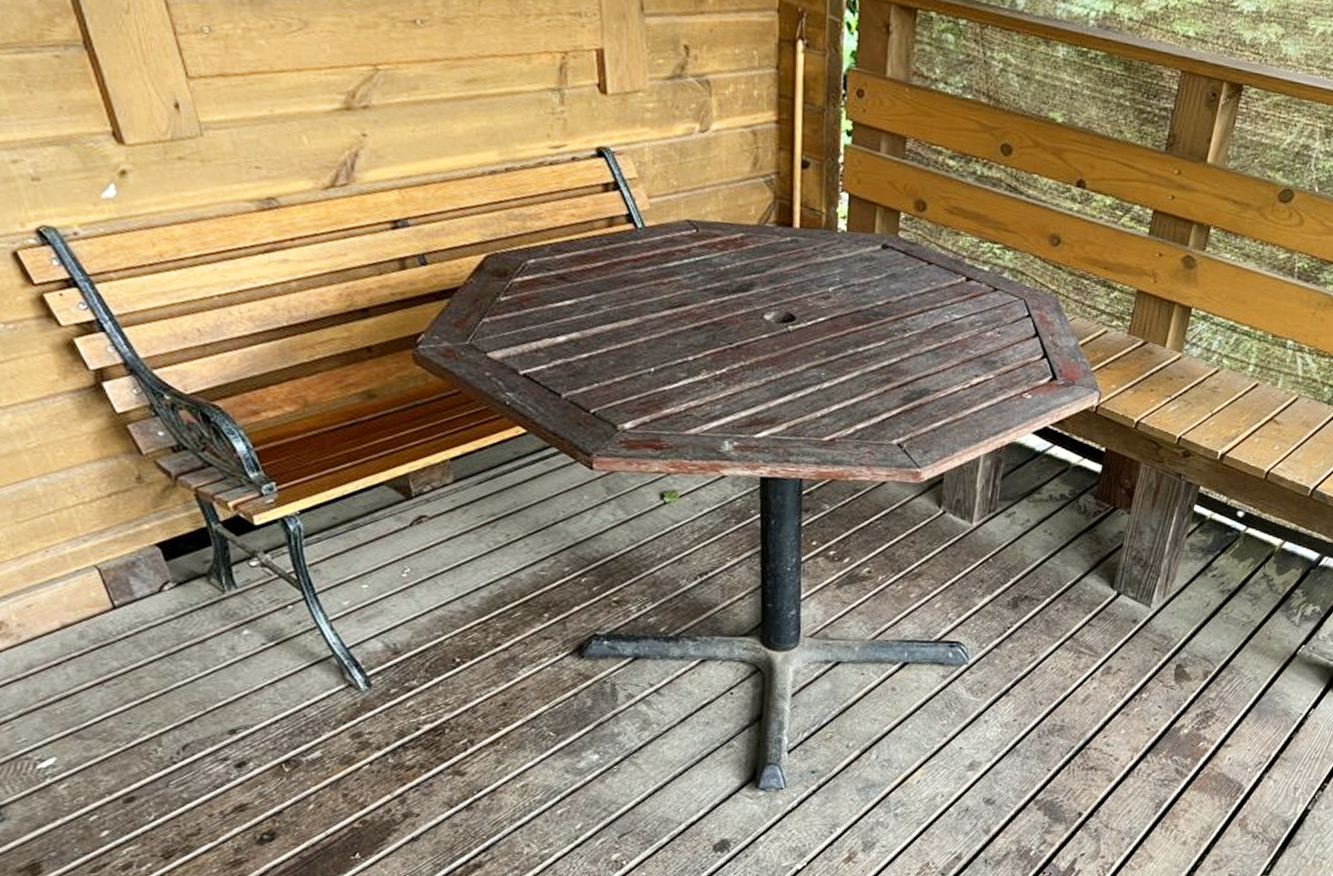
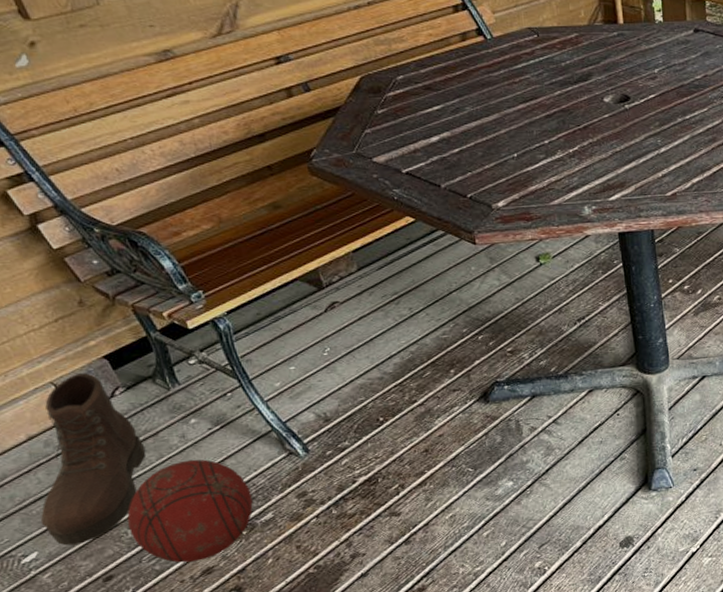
boot: none [65,560,189,756] -> present [41,373,147,546]
ball: none [159,676,300,795] -> present [127,459,253,563]

